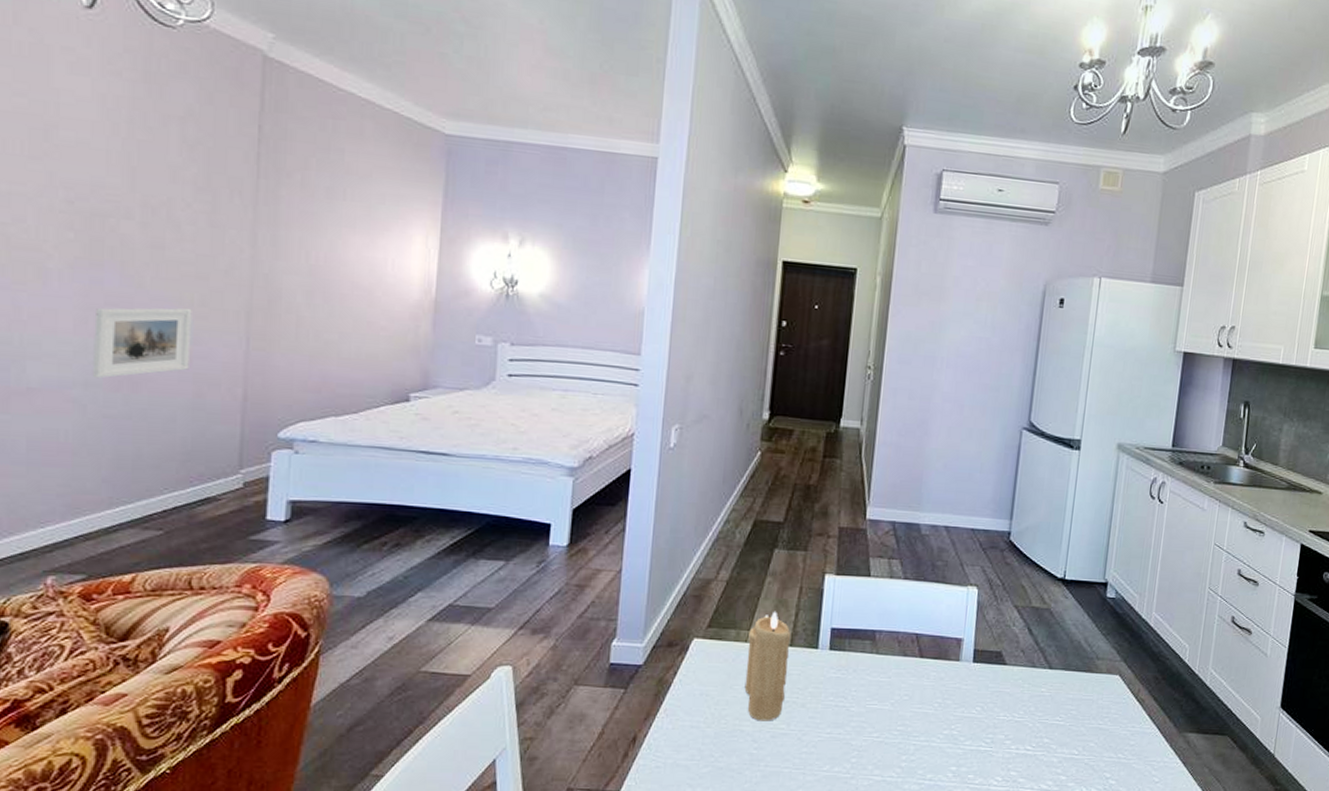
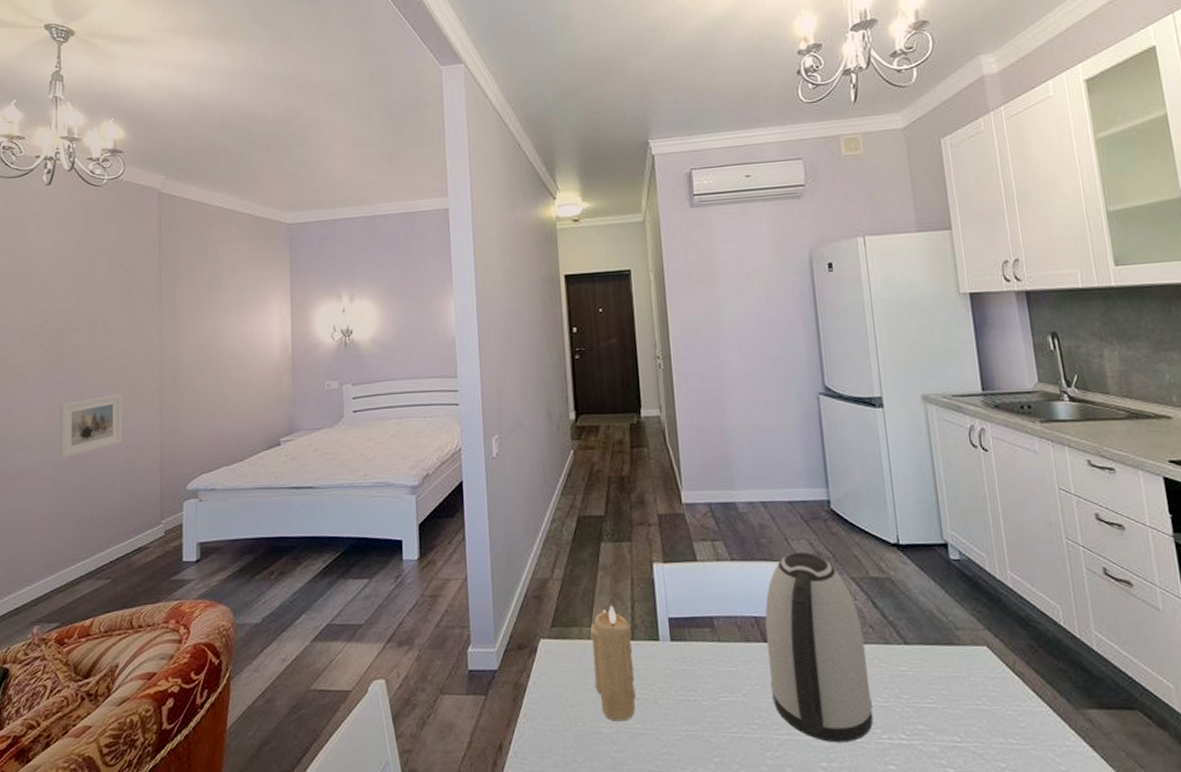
kettle: none [918,577,1014,751] -> present [765,551,874,743]

